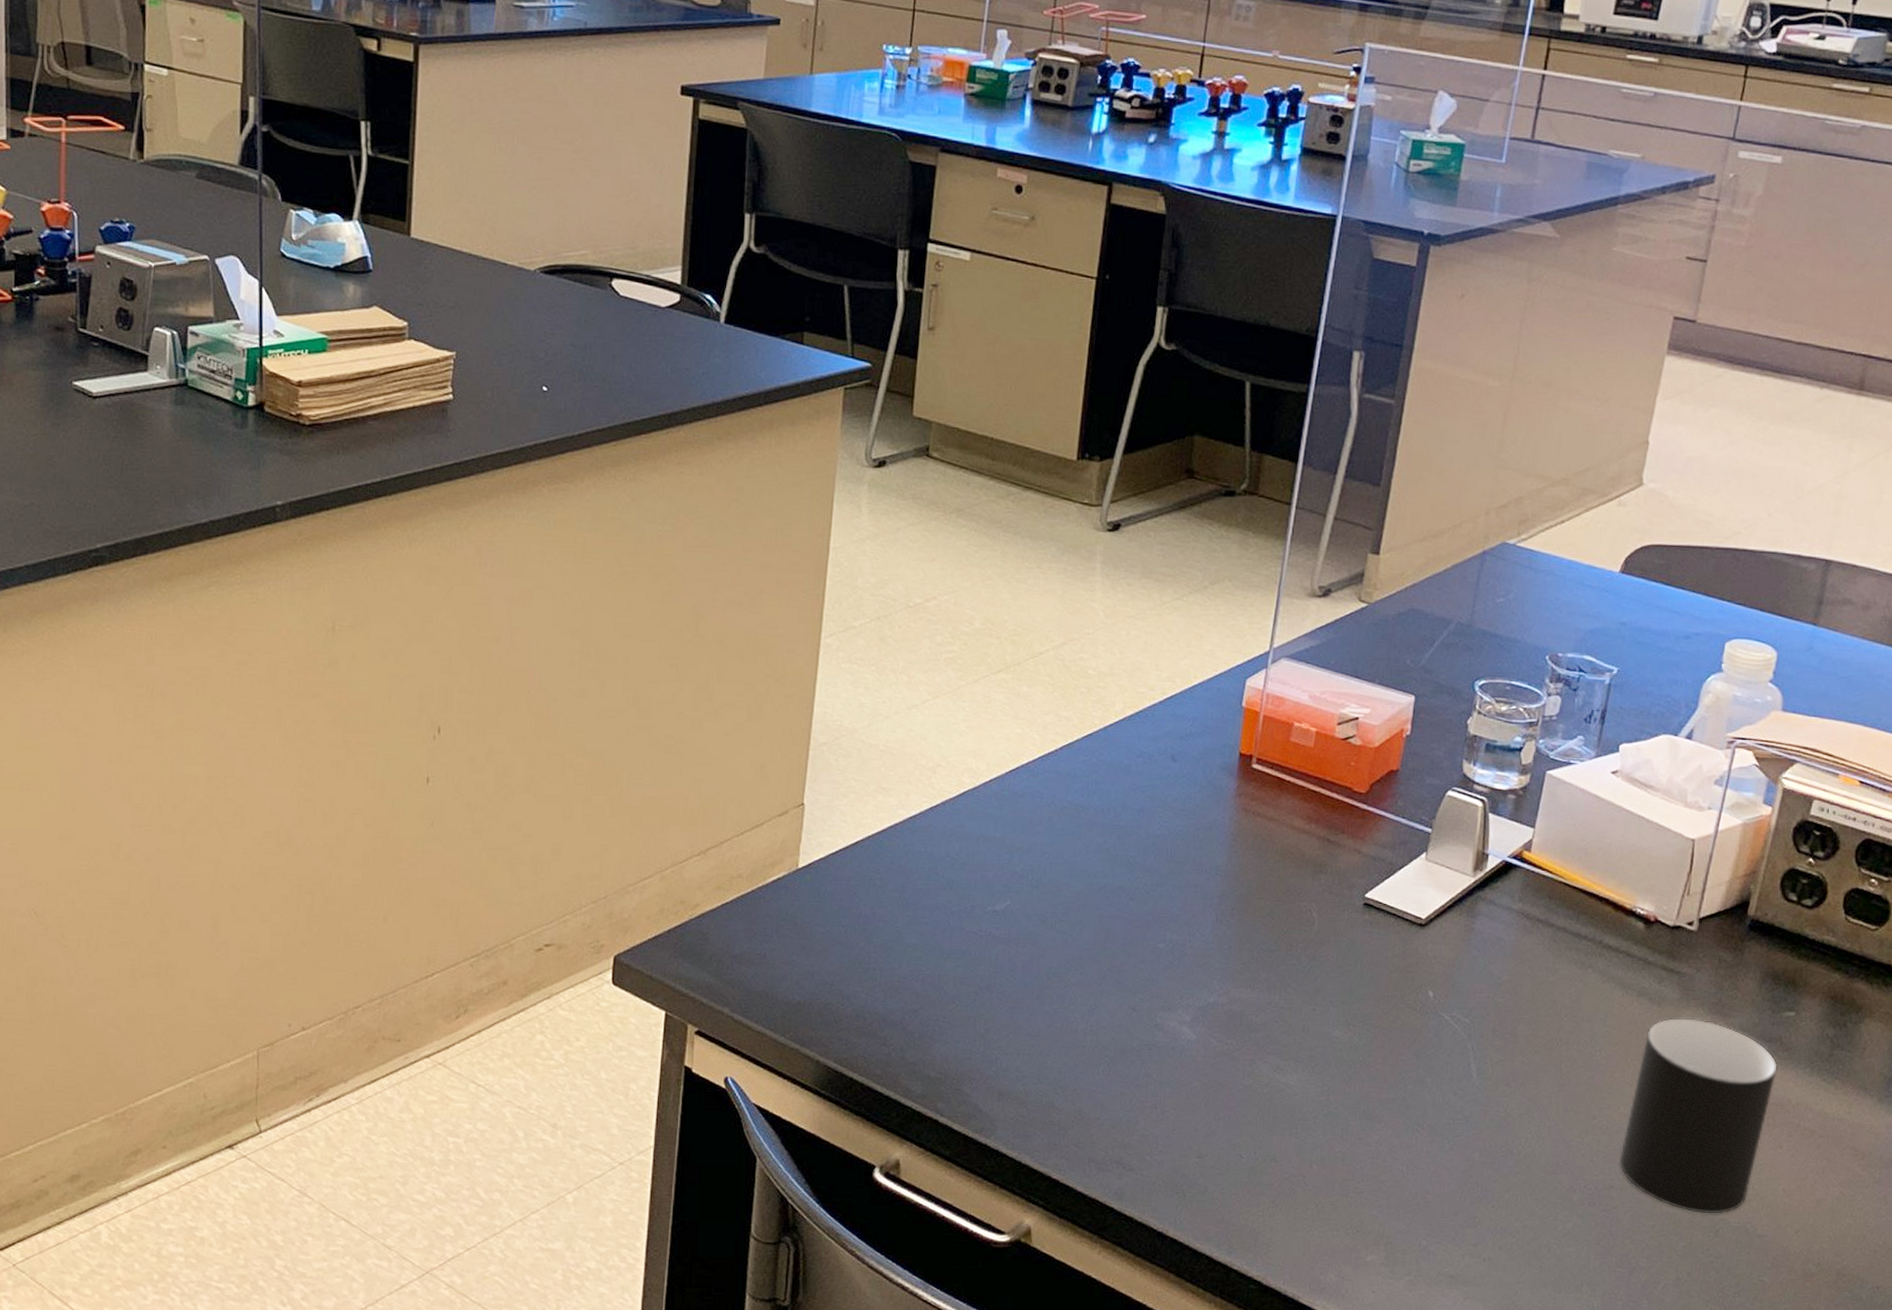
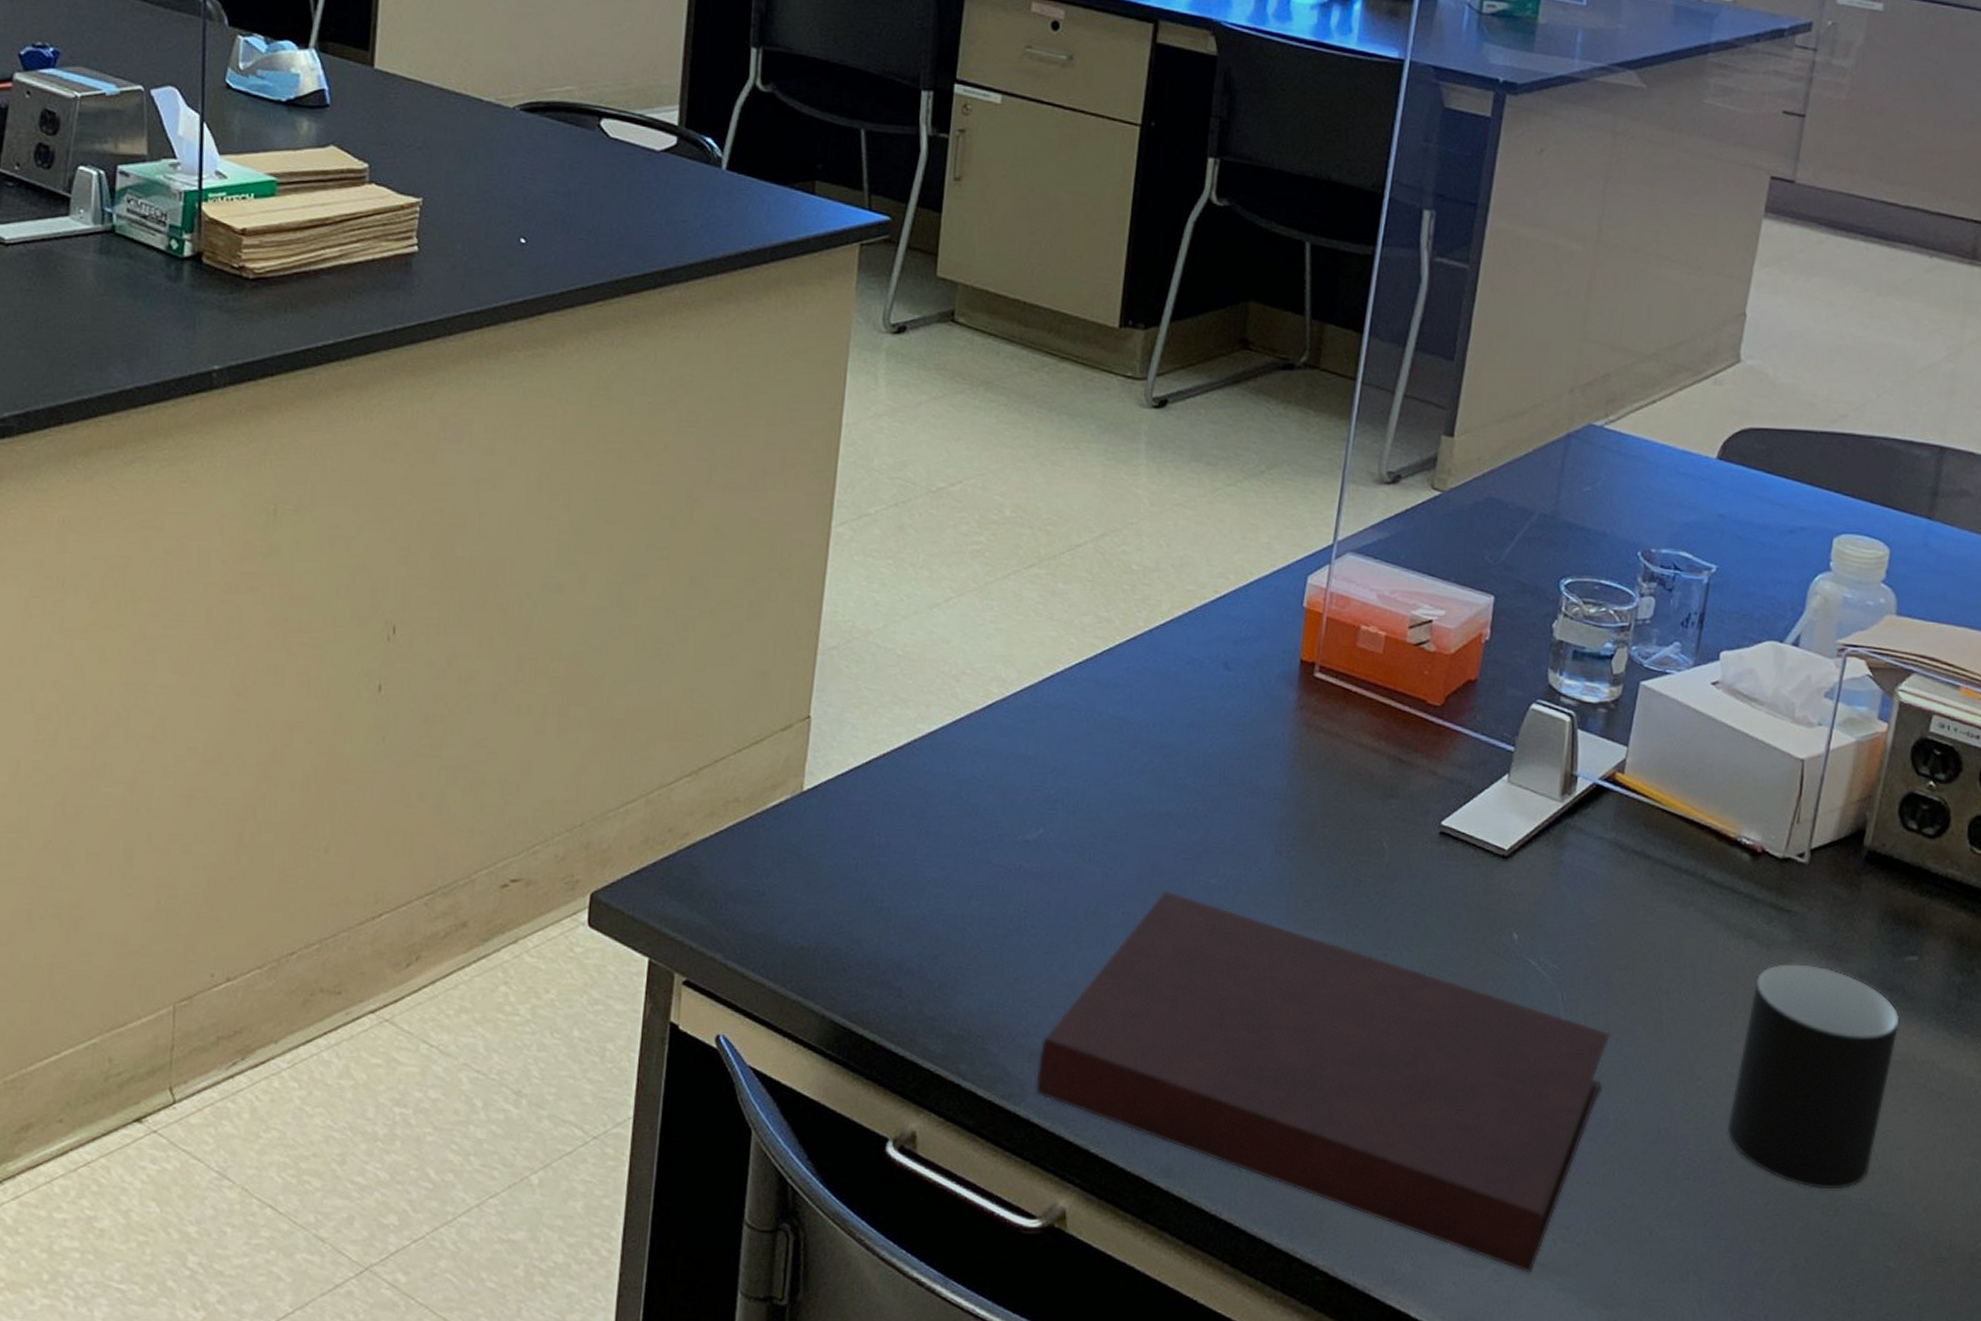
notebook: none [1005,954,1515,1283] -> present [1036,890,1610,1272]

